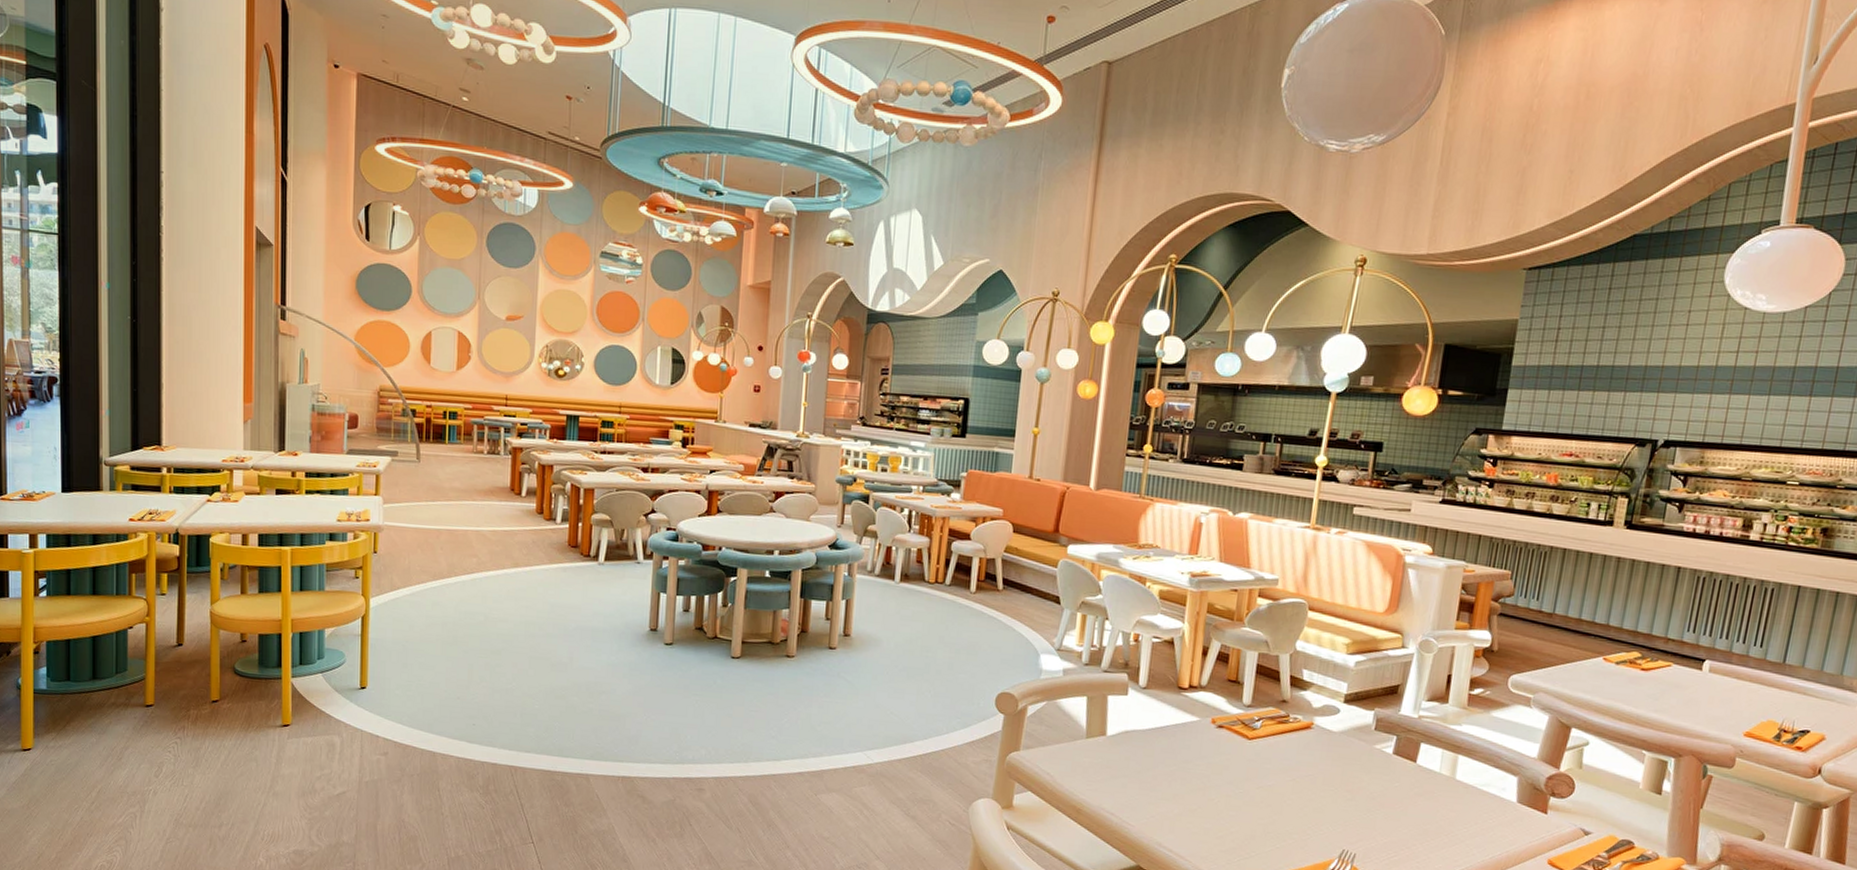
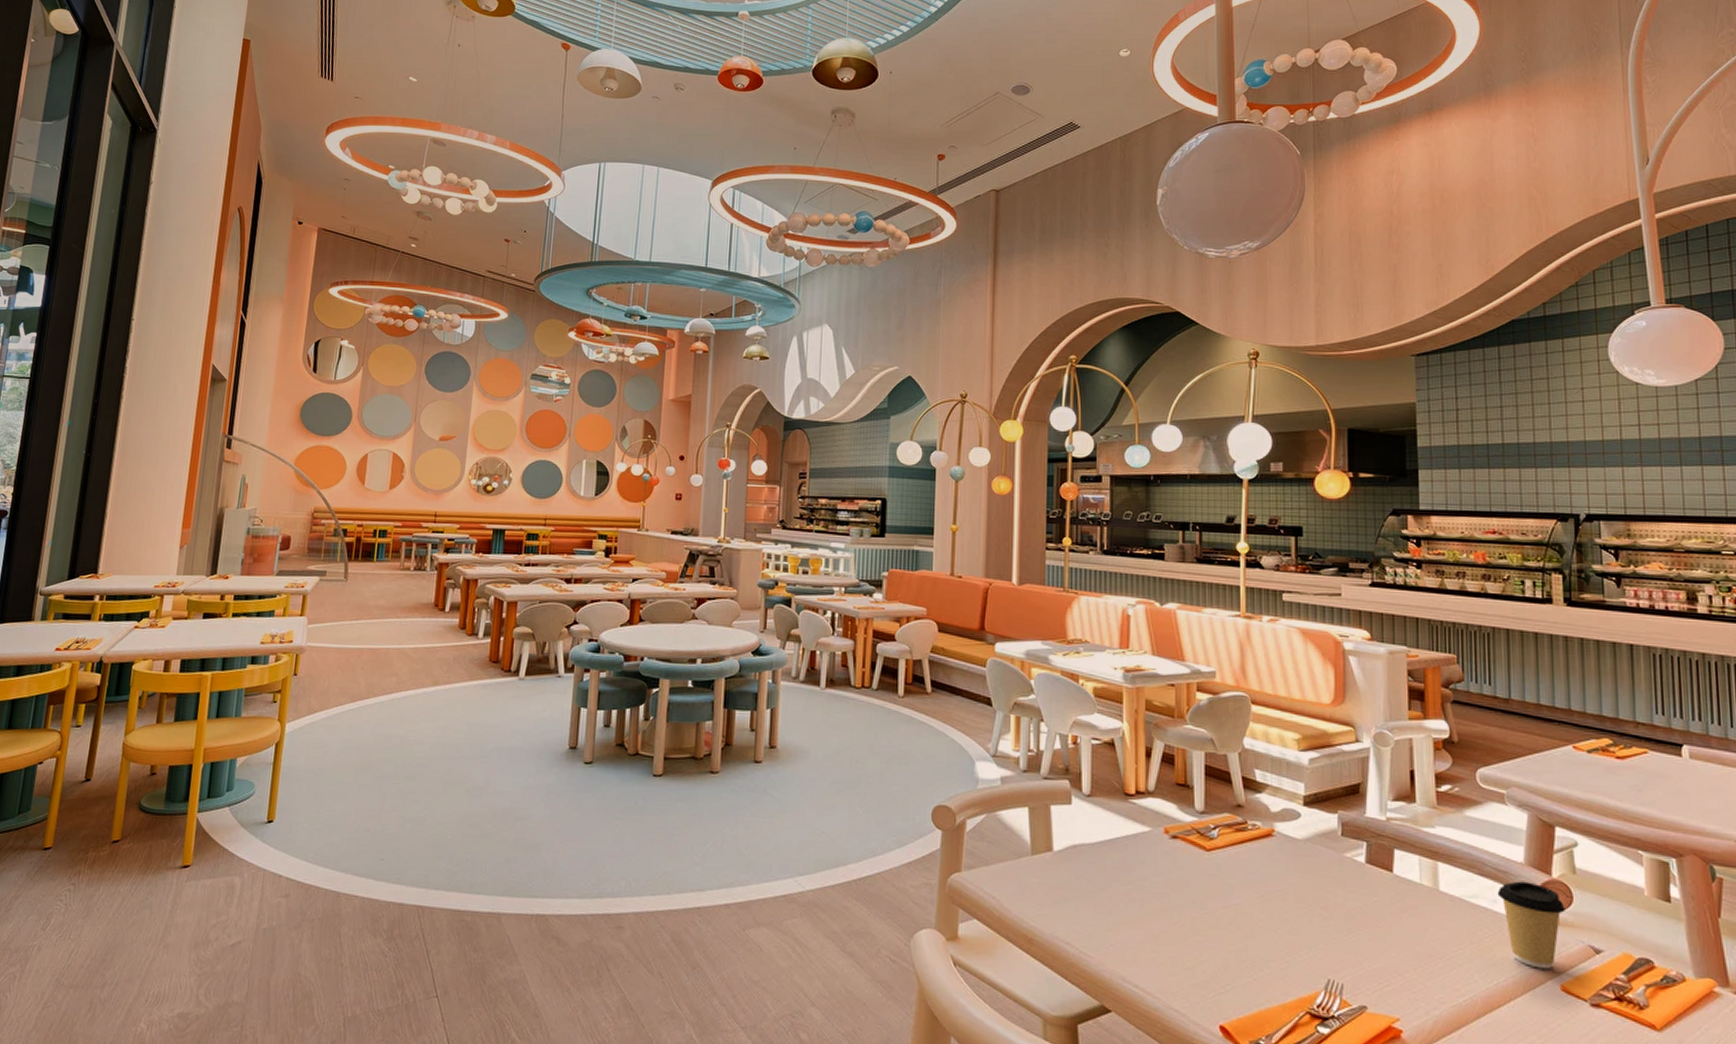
coffee cup: none [1507,773,1566,847] -> present [1497,881,1565,970]

